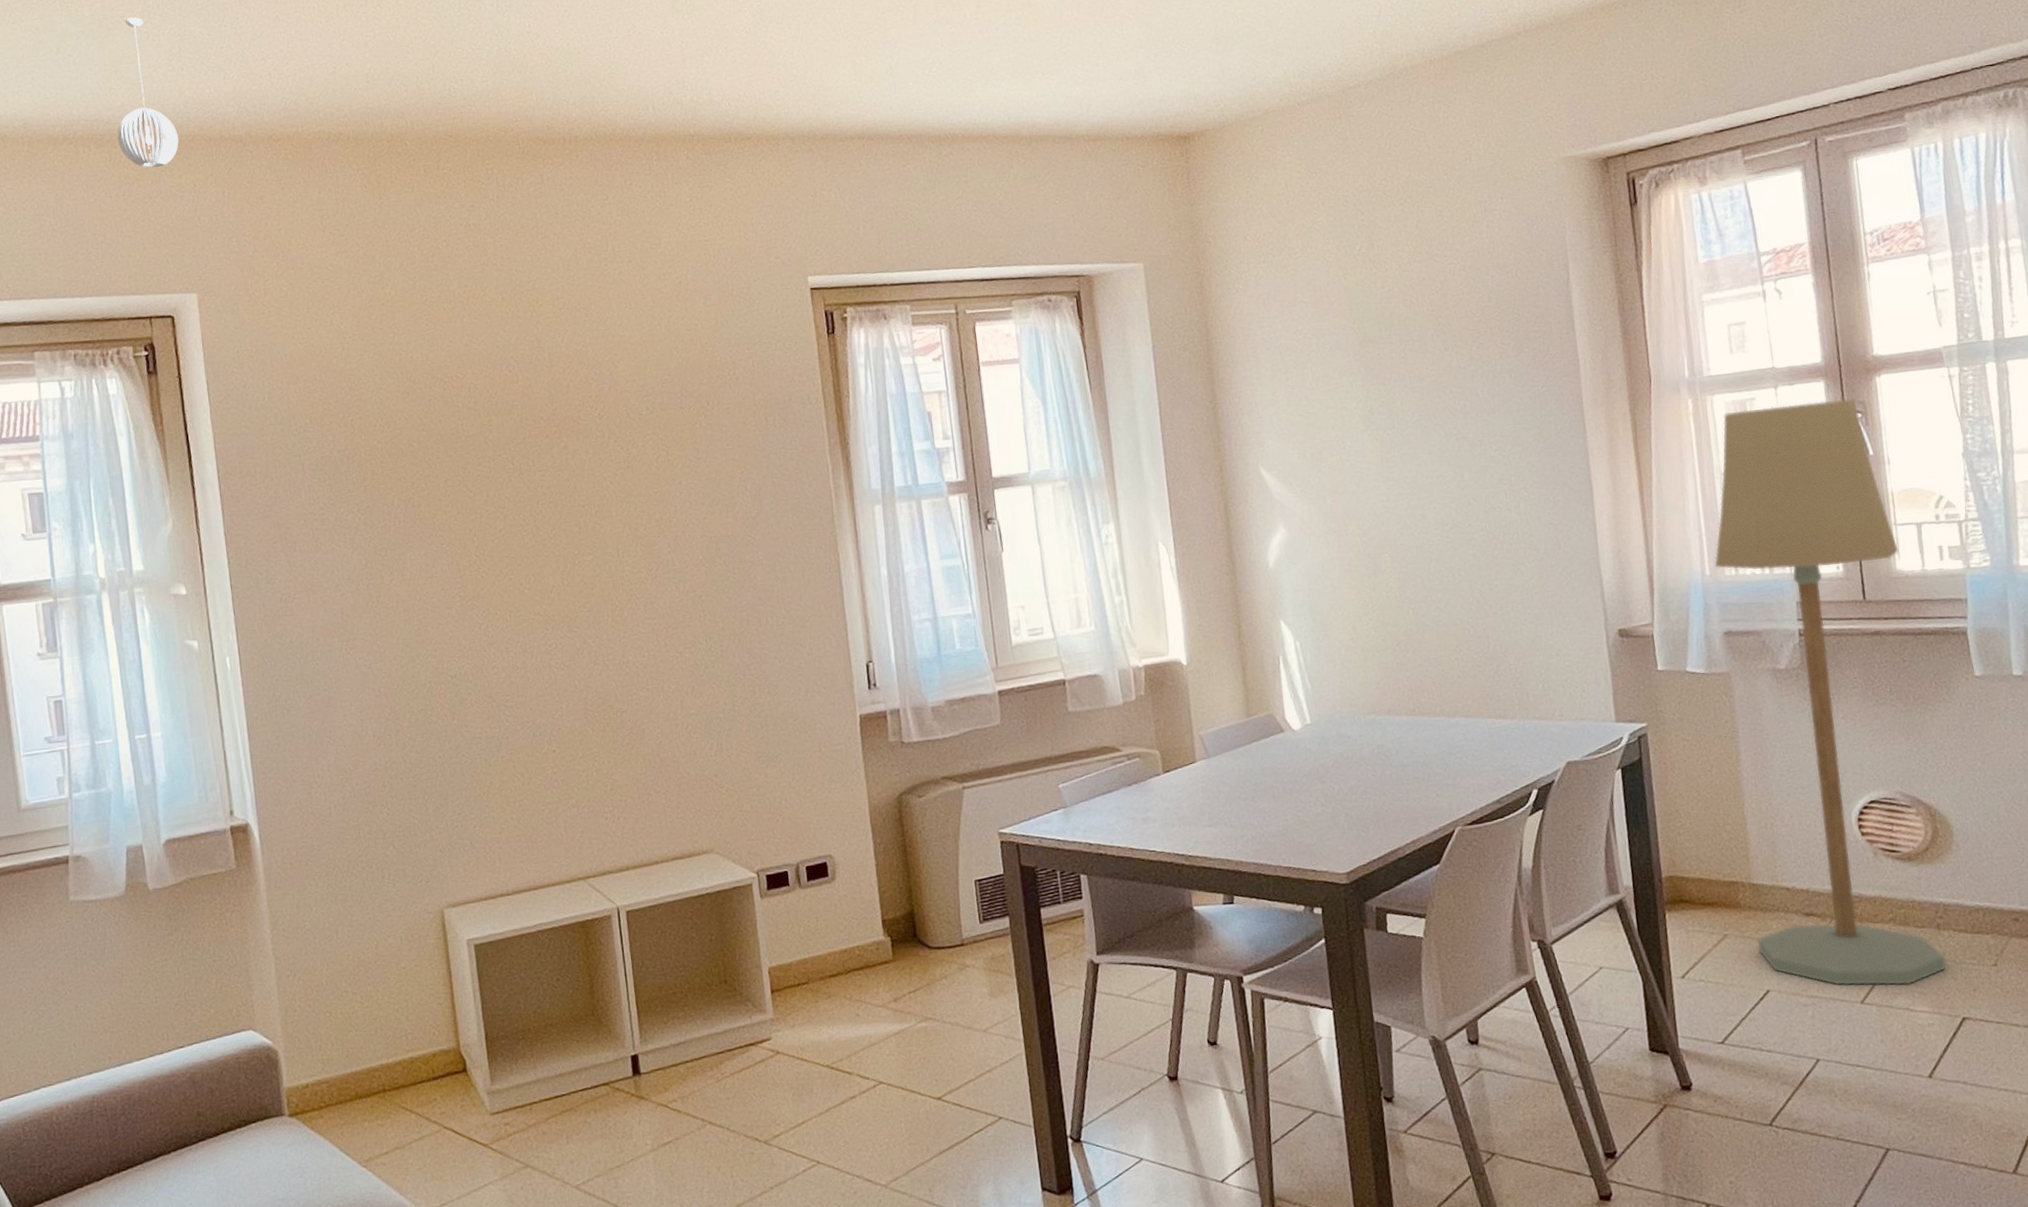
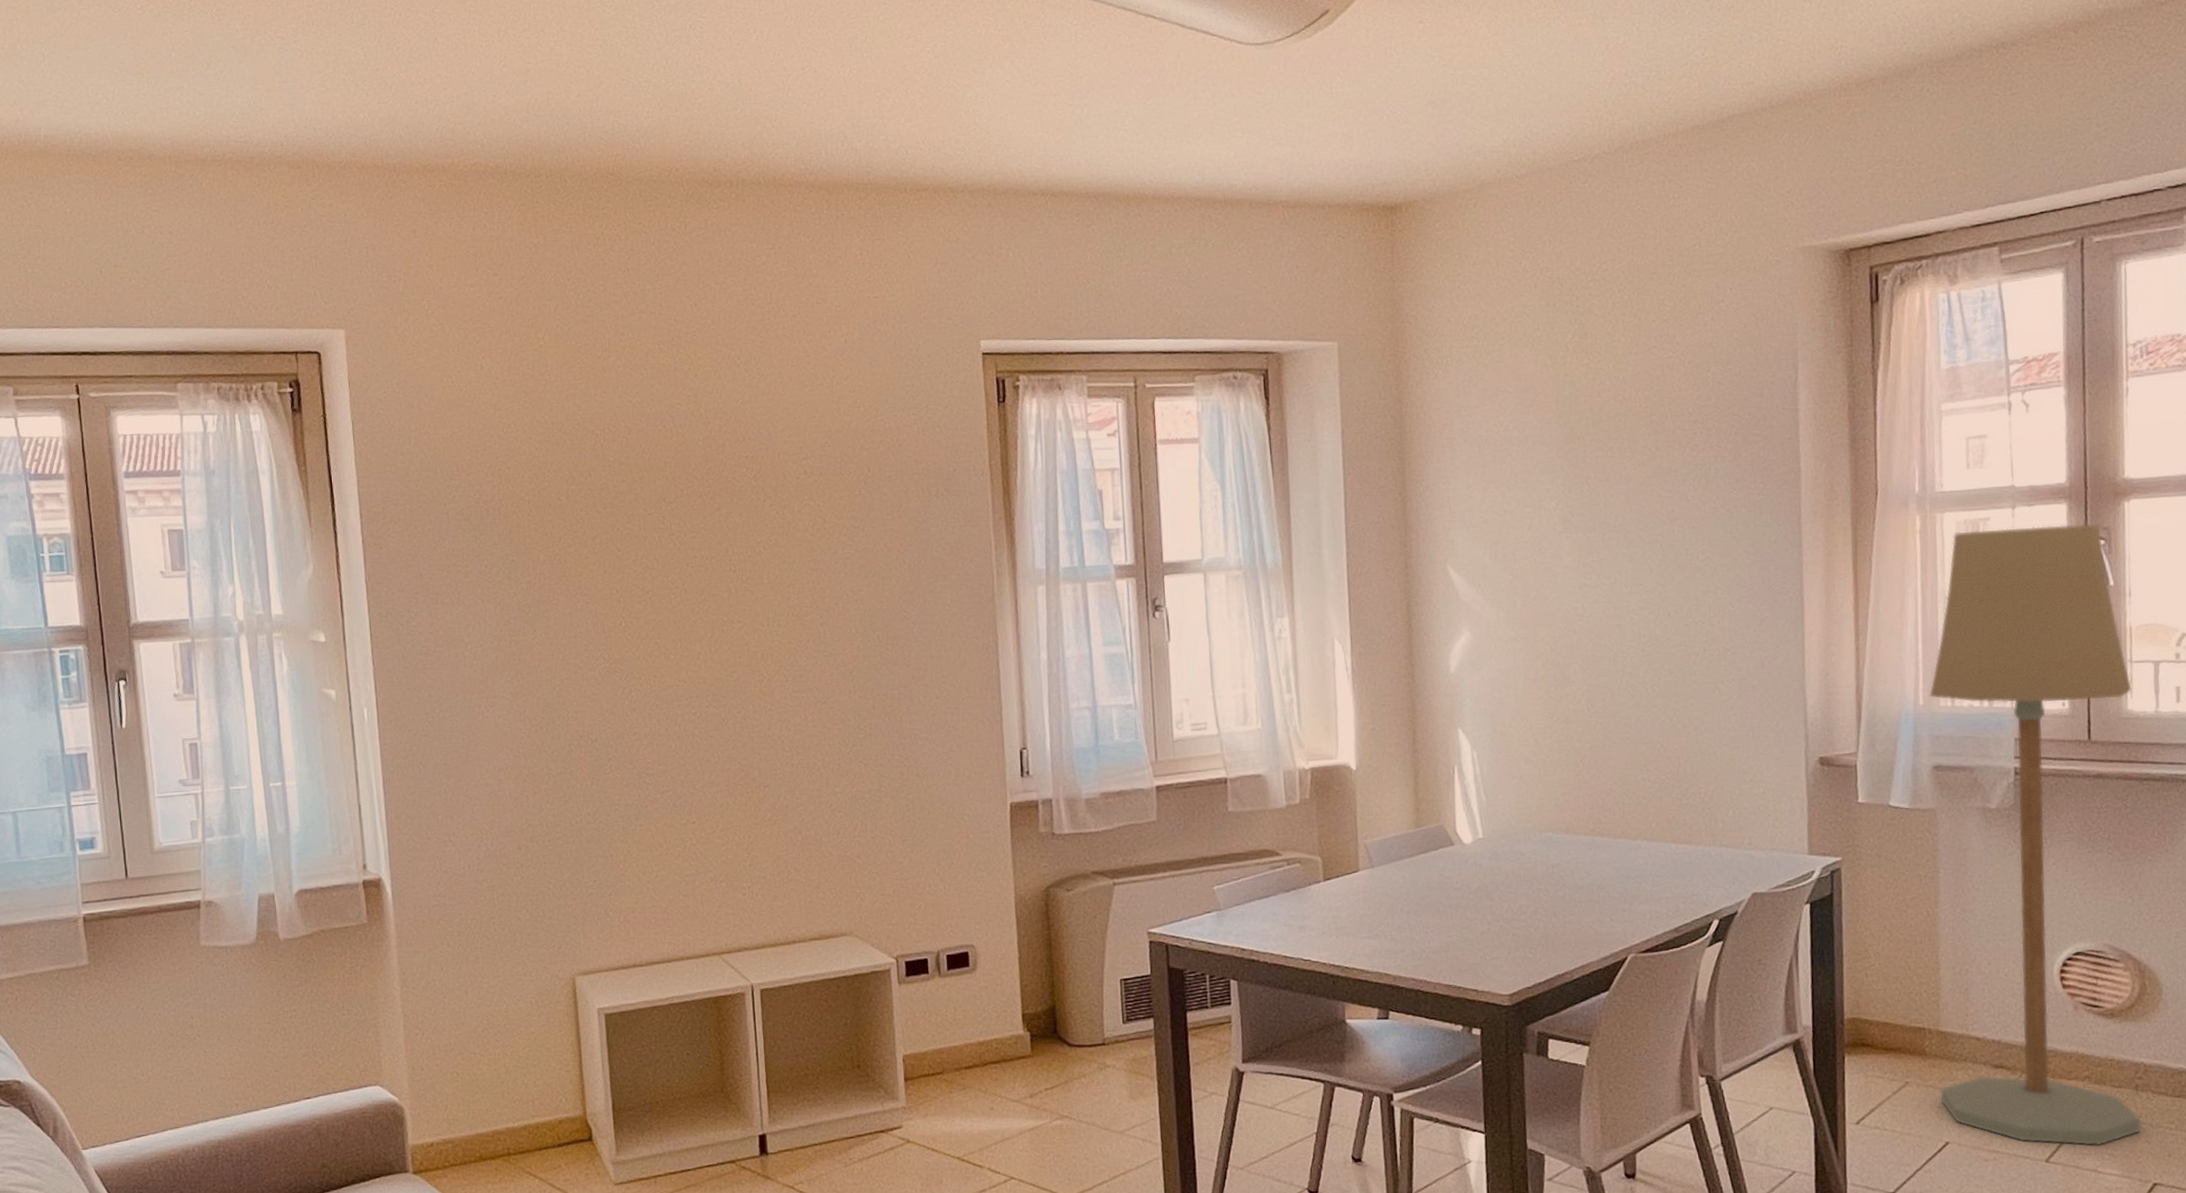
pendant light: present [117,17,179,168] -> none [267,33,330,195]

